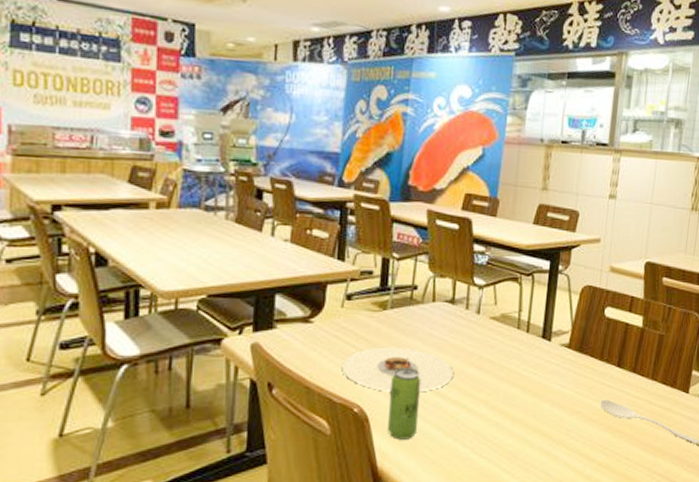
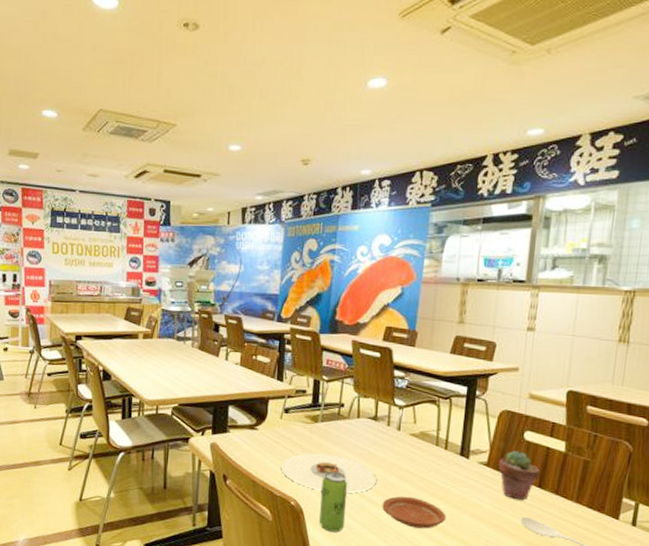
plate: none [459,389,528,424] -> present [382,496,447,529]
potted succulent: none [579,328,619,382] -> present [498,450,540,501]

